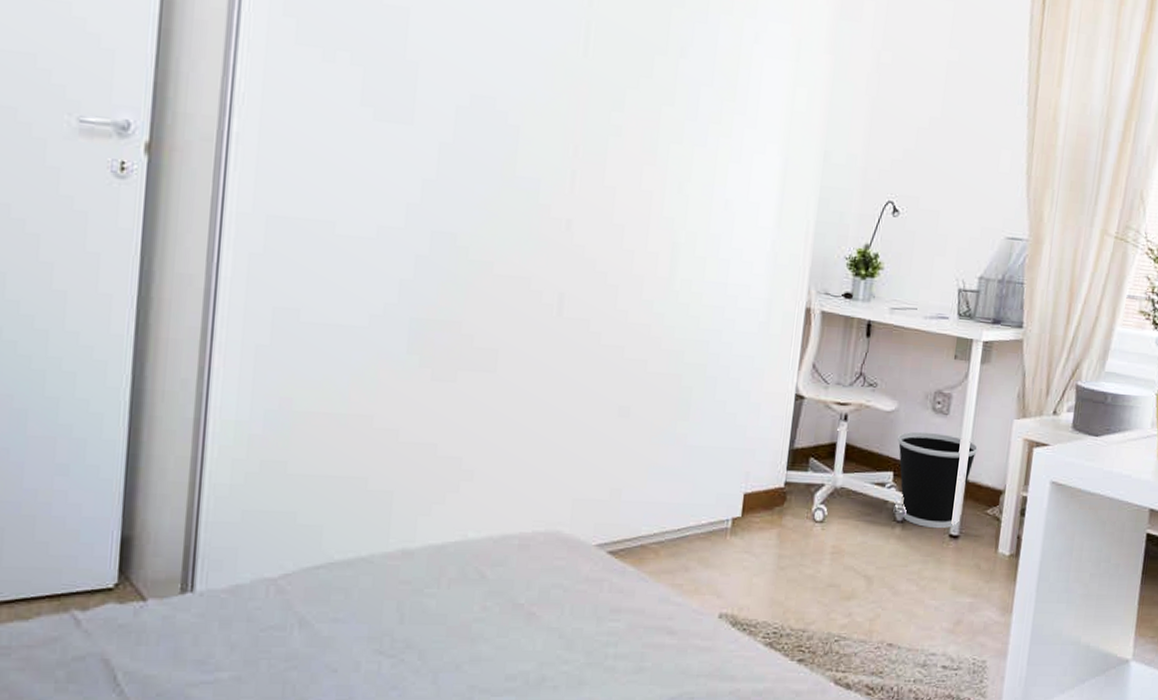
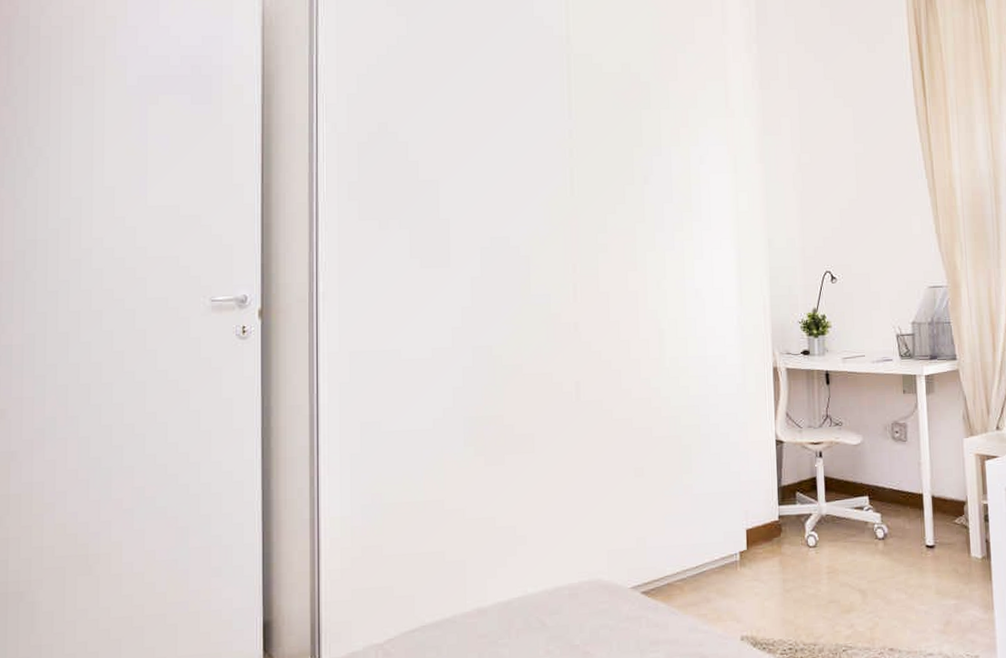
wastebasket: present [898,431,979,529] -> none [867,458,938,542]

